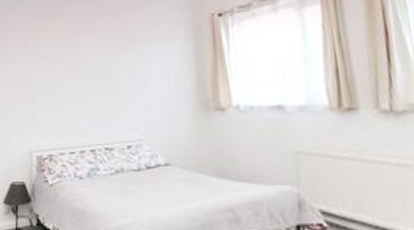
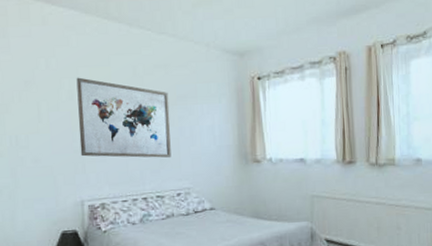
wall art: none [30,29,121,107] -> present [76,77,171,158]

